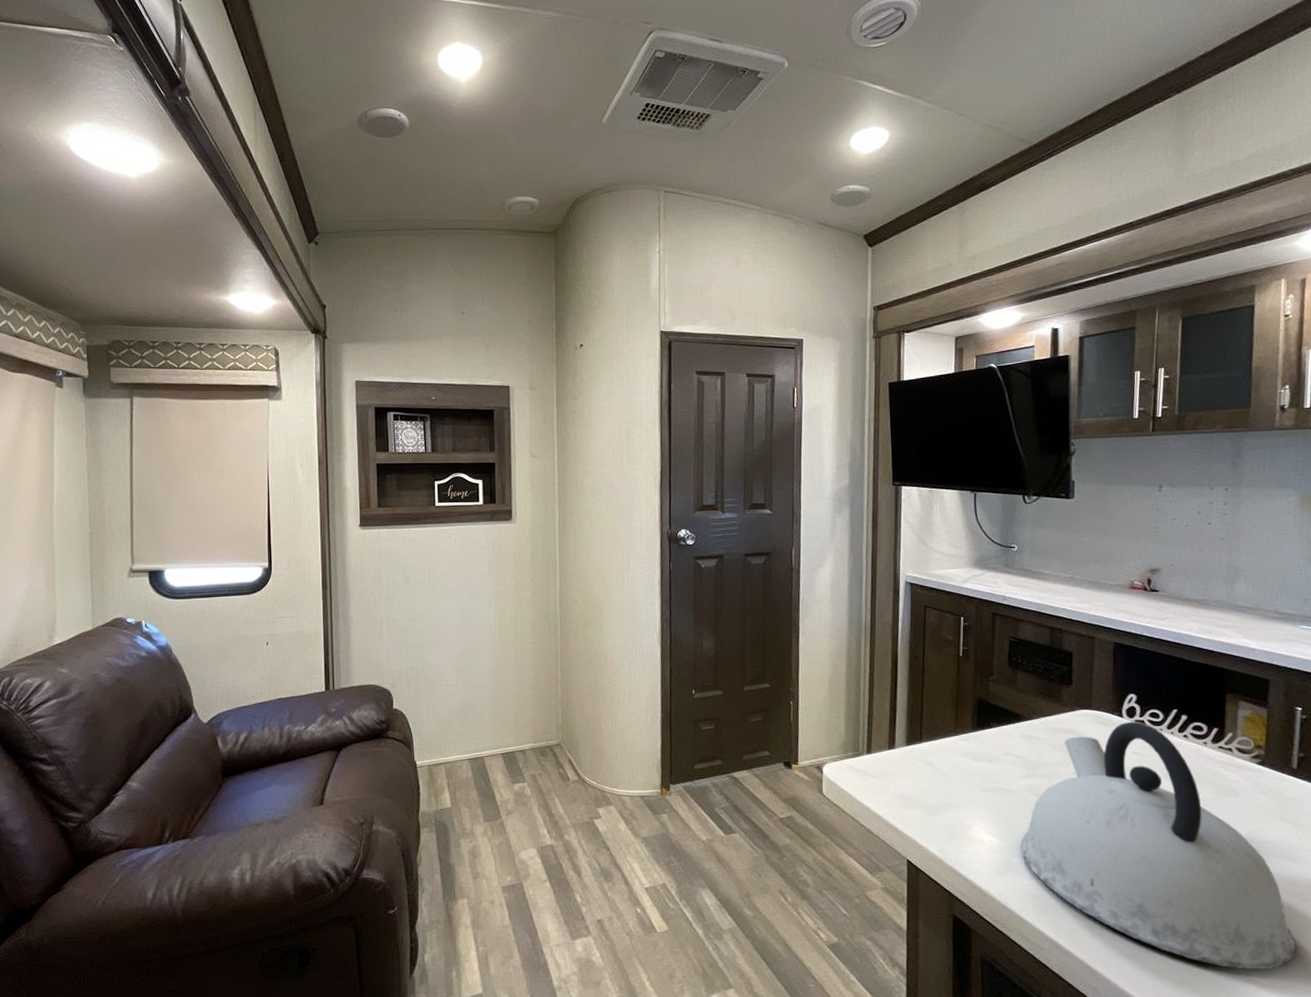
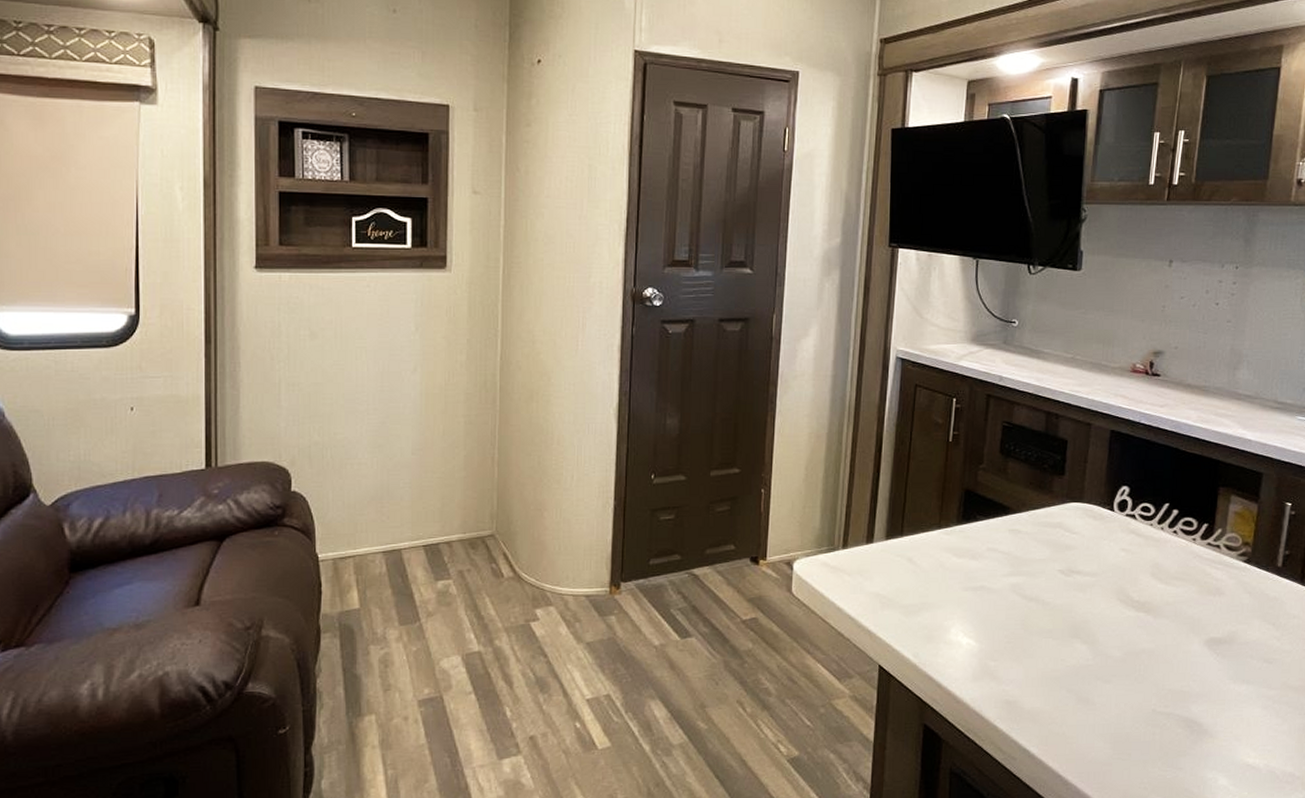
kettle: present [1020,721,1296,970] -> none [999,515,1266,776]

